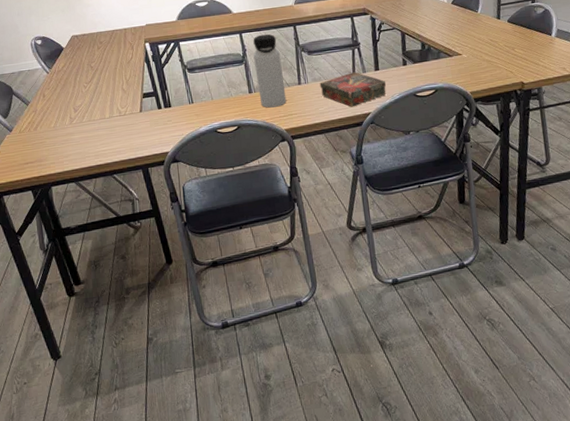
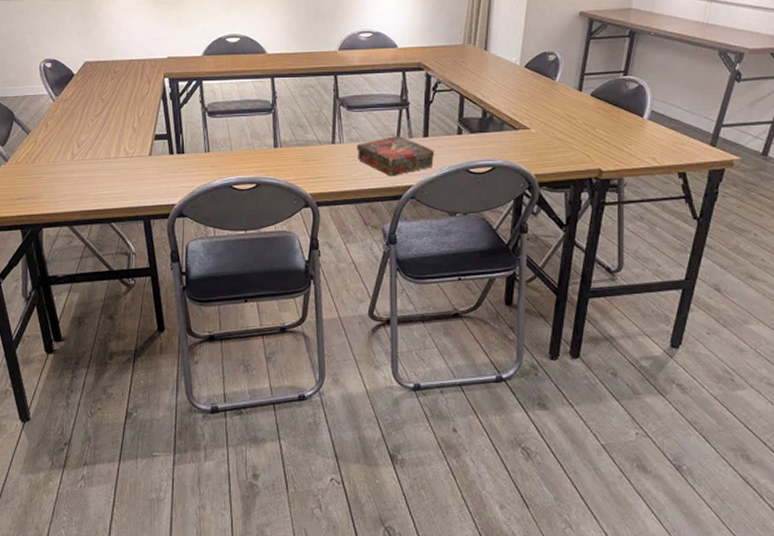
water bottle: present [253,34,287,108] -> none [284,81,316,167]

